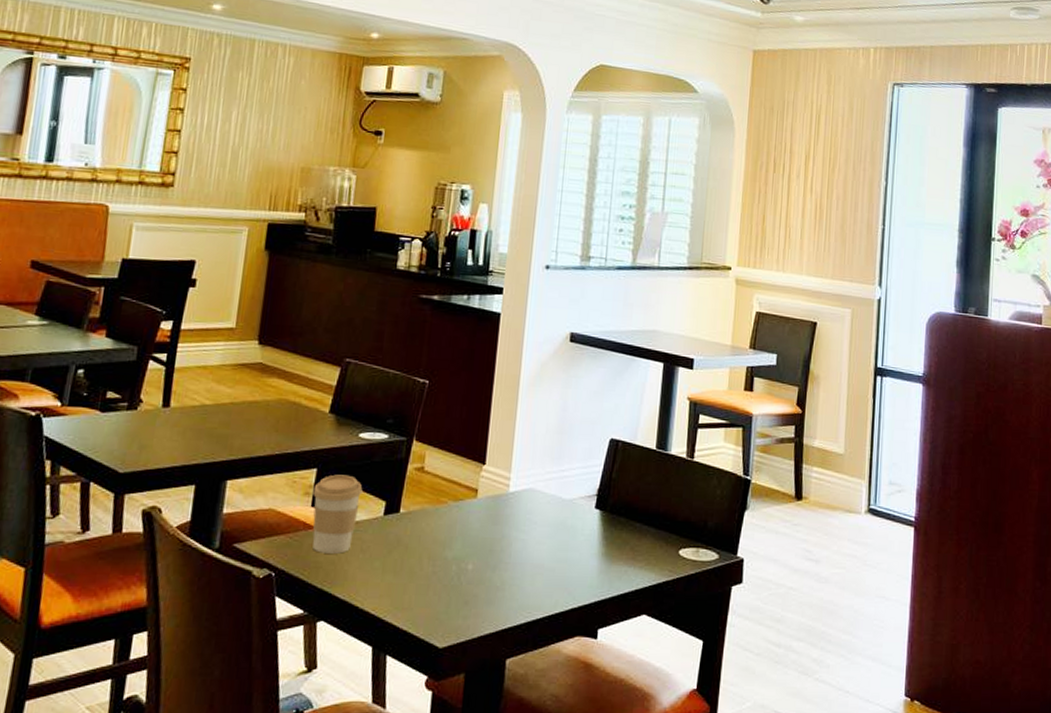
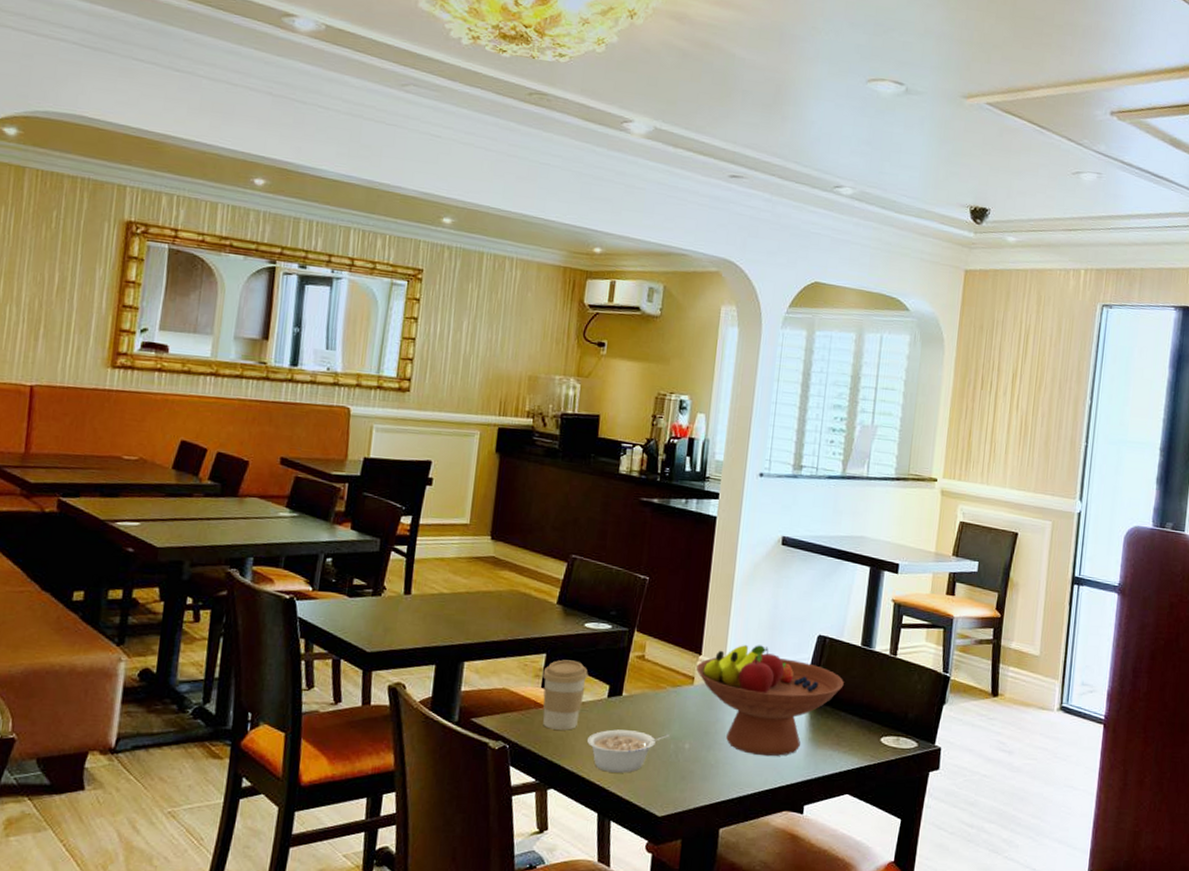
legume: none [360,551,451,600] -> present [586,729,669,773]
fruit bowl: none [480,451,639,576] -> present [696,645,844,757]

